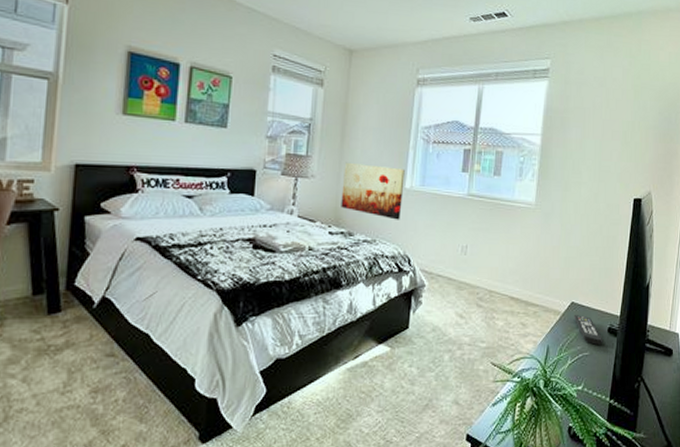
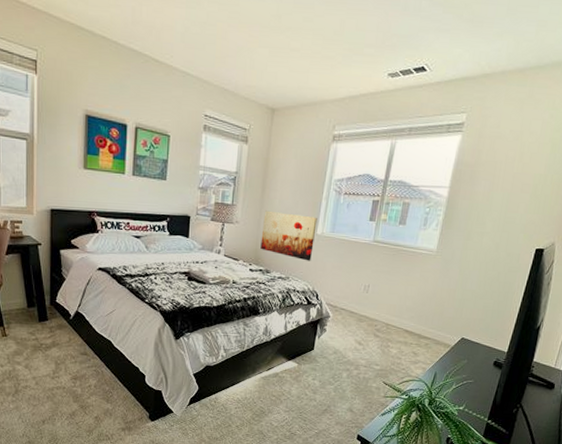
remote control: present [575,315,603,345] -> none [463,349,488,375]

